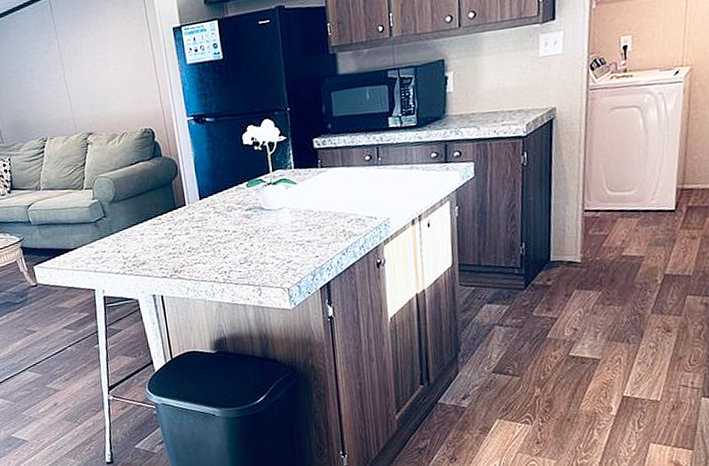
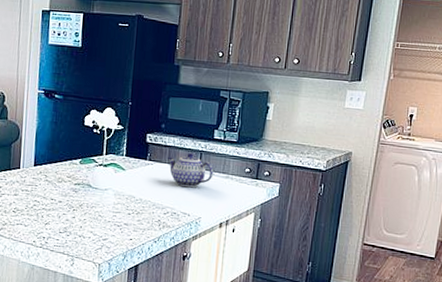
teapot: none [340,148,396,189] -> present [167,152,214,188]

